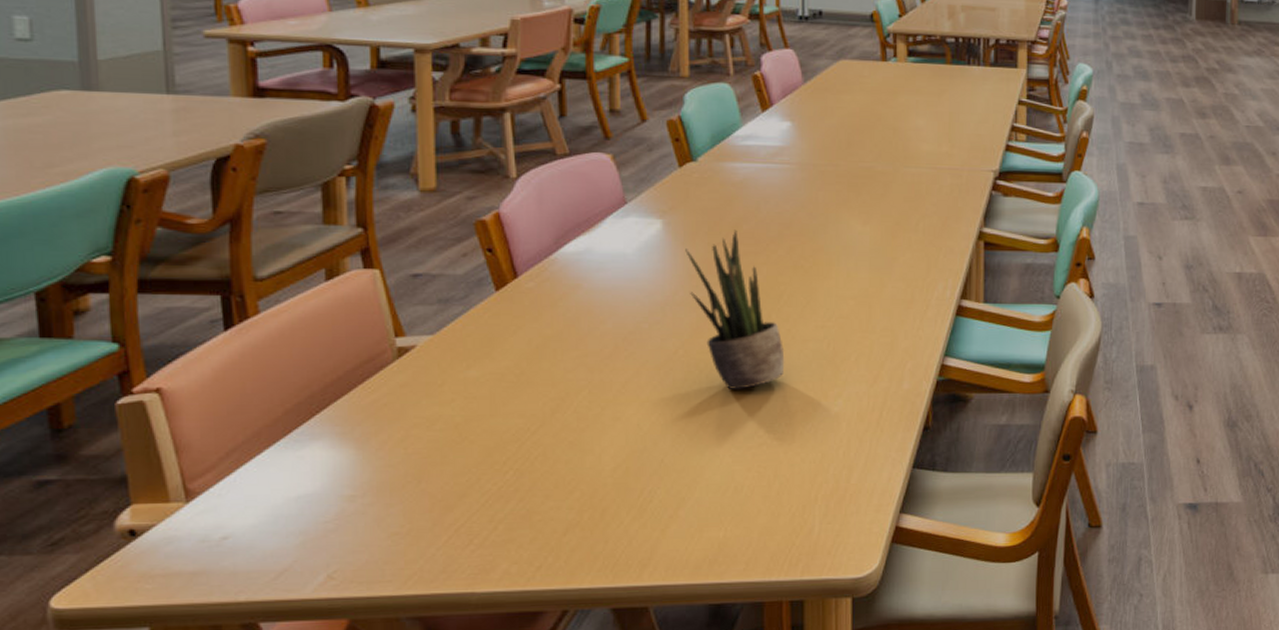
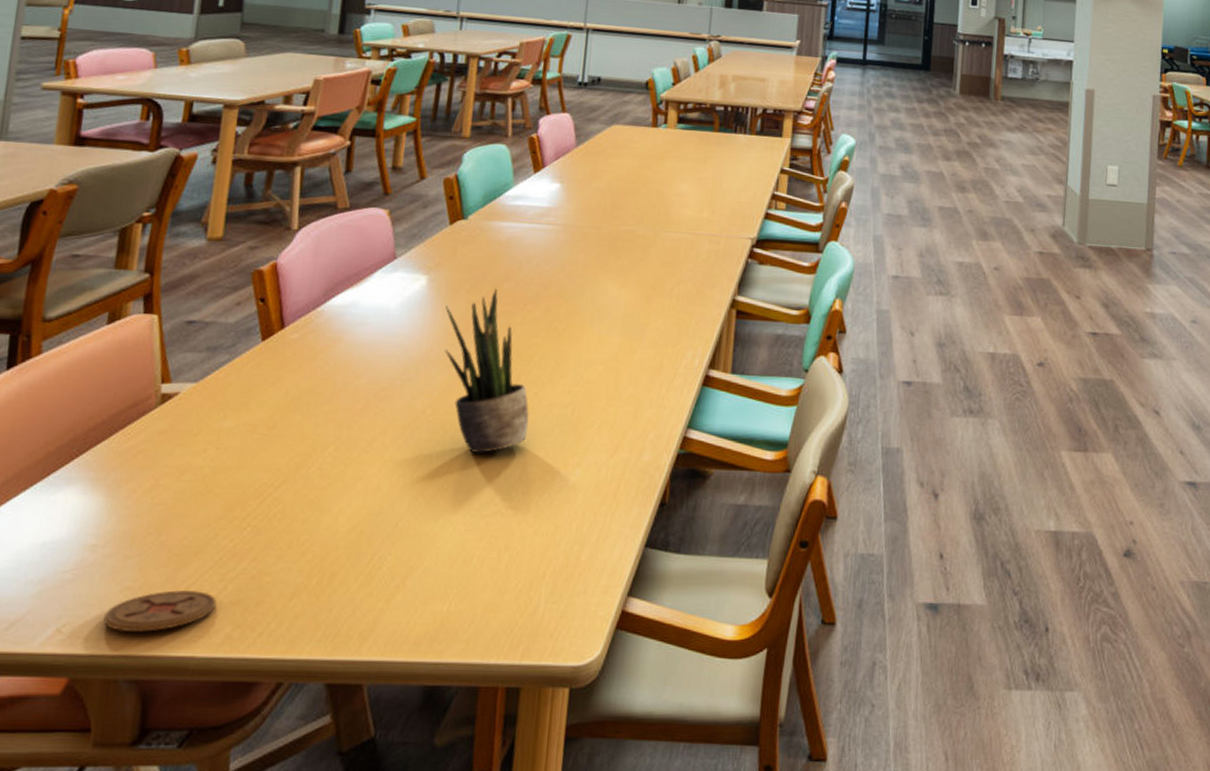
coaster: none [375,532,489,574] -> present [103,590,217,632]

